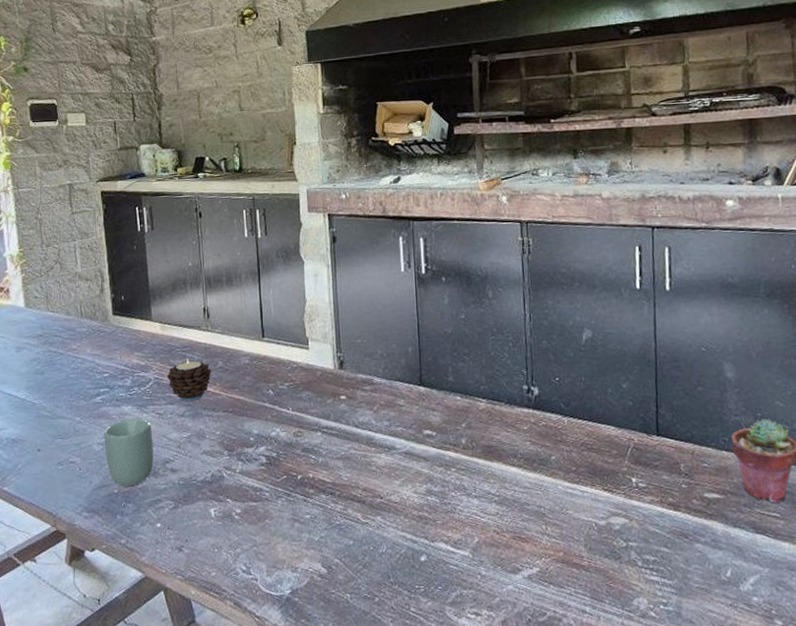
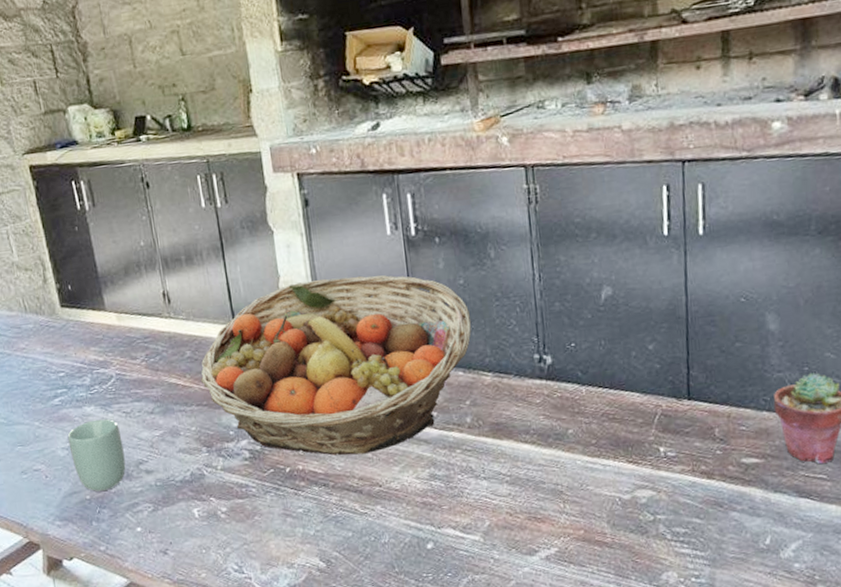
candle: present [166,358,212,402] -> none [129,350,180,398]
fruit basket: none [228,305,470,467] -> present [200,275,472,456]

